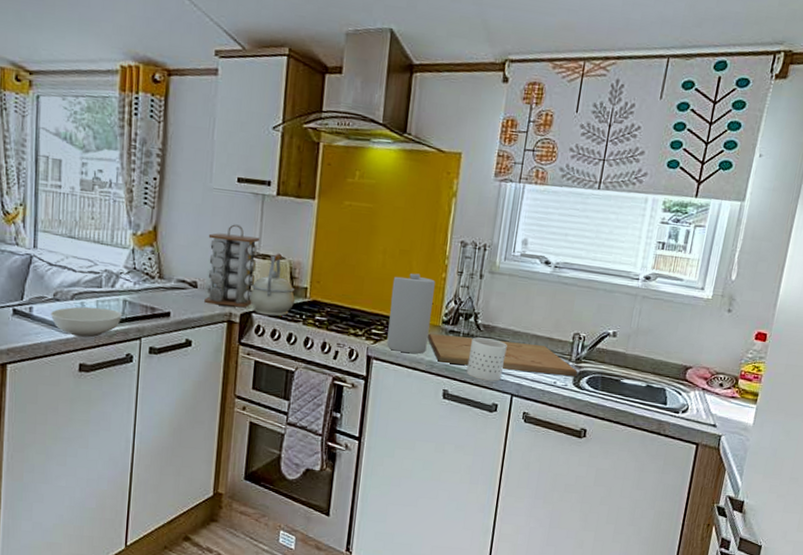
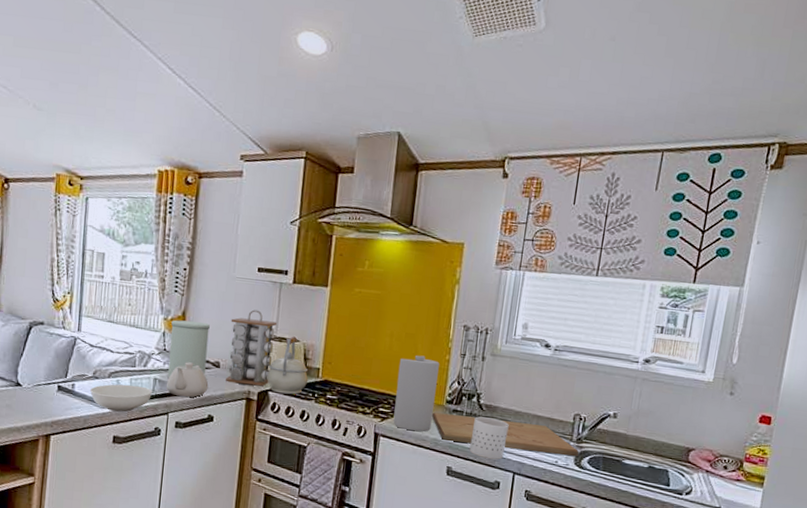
teapot: none [137,282,185,321] -> present [166,362,209,397]
canister: none [139,235,185,299] -> present [168,320,210,378]

